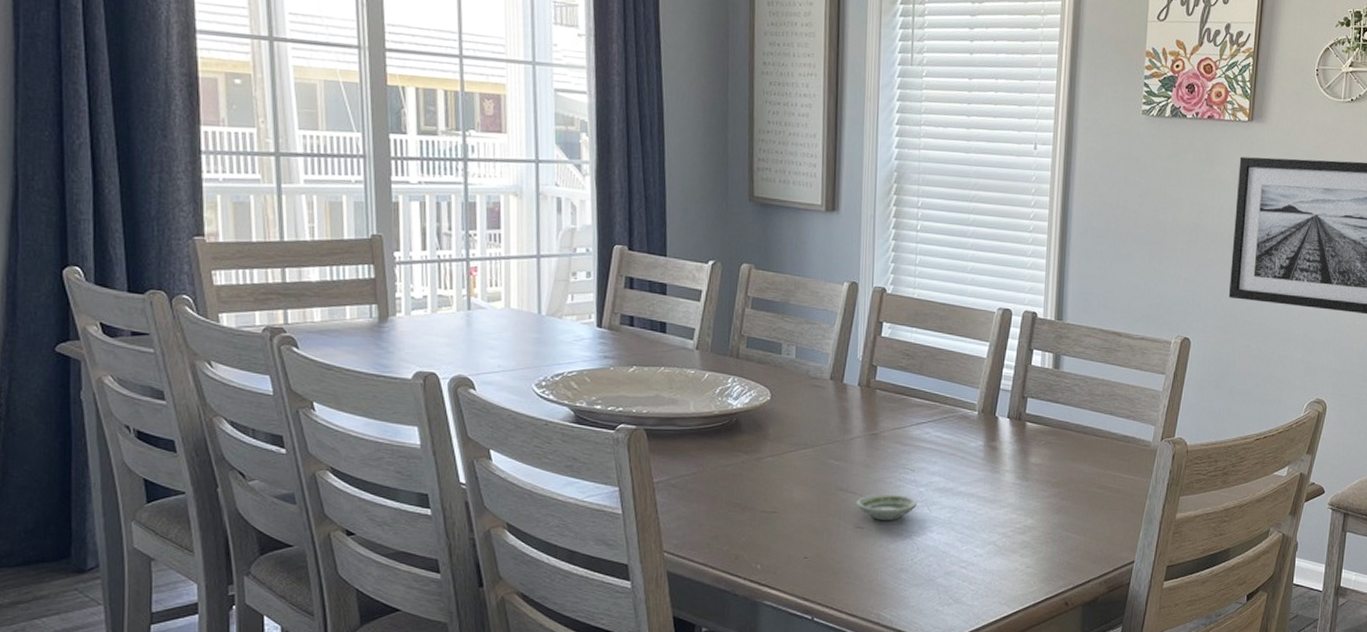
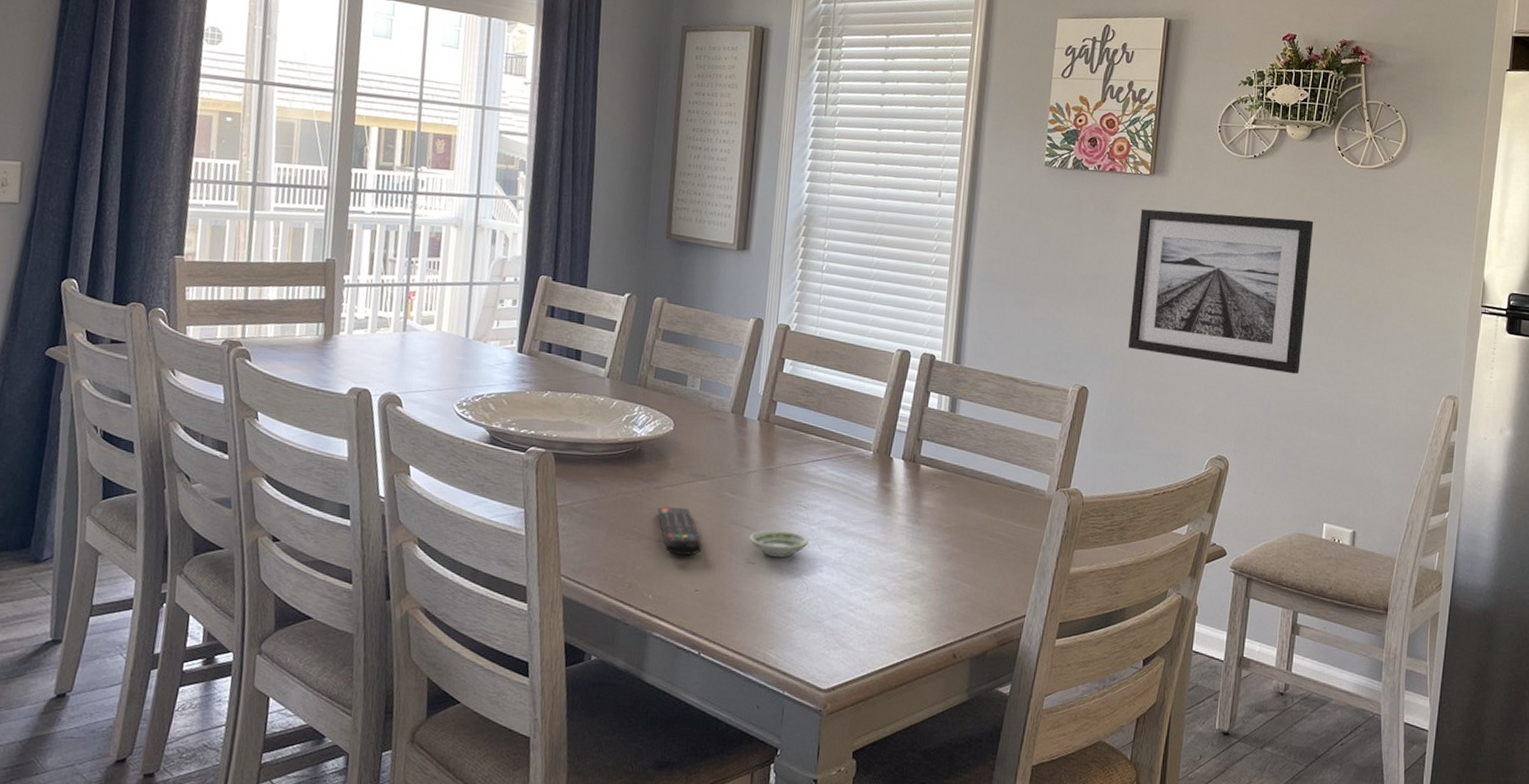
remote control: none [760,477,808,524] -> present [658,507,702,555]

